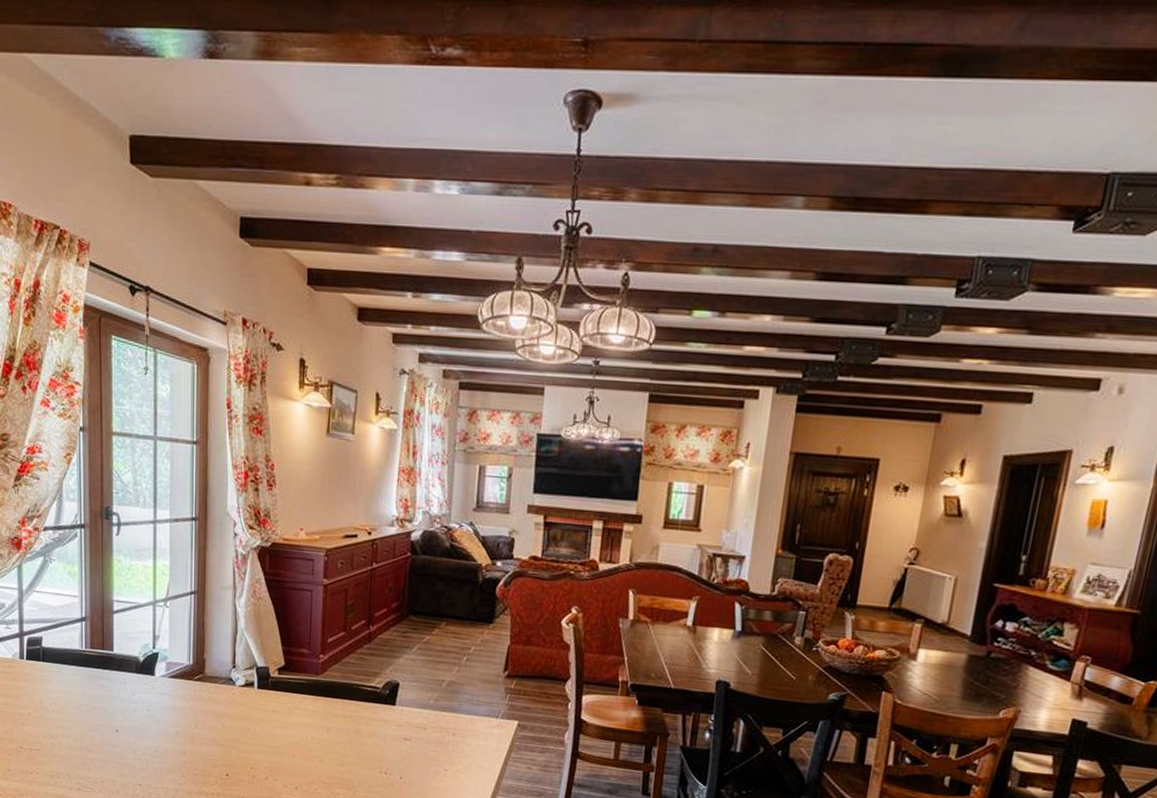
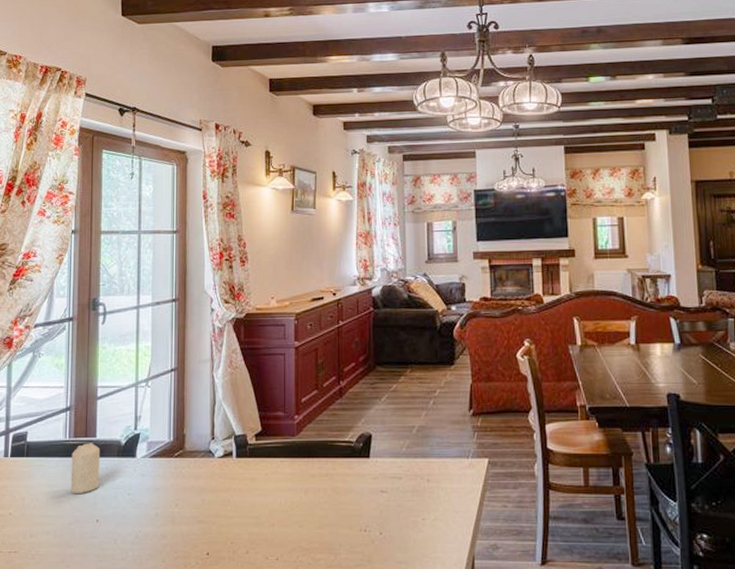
candle: none [88,655,118,704] -> present [70,443,101,495]

